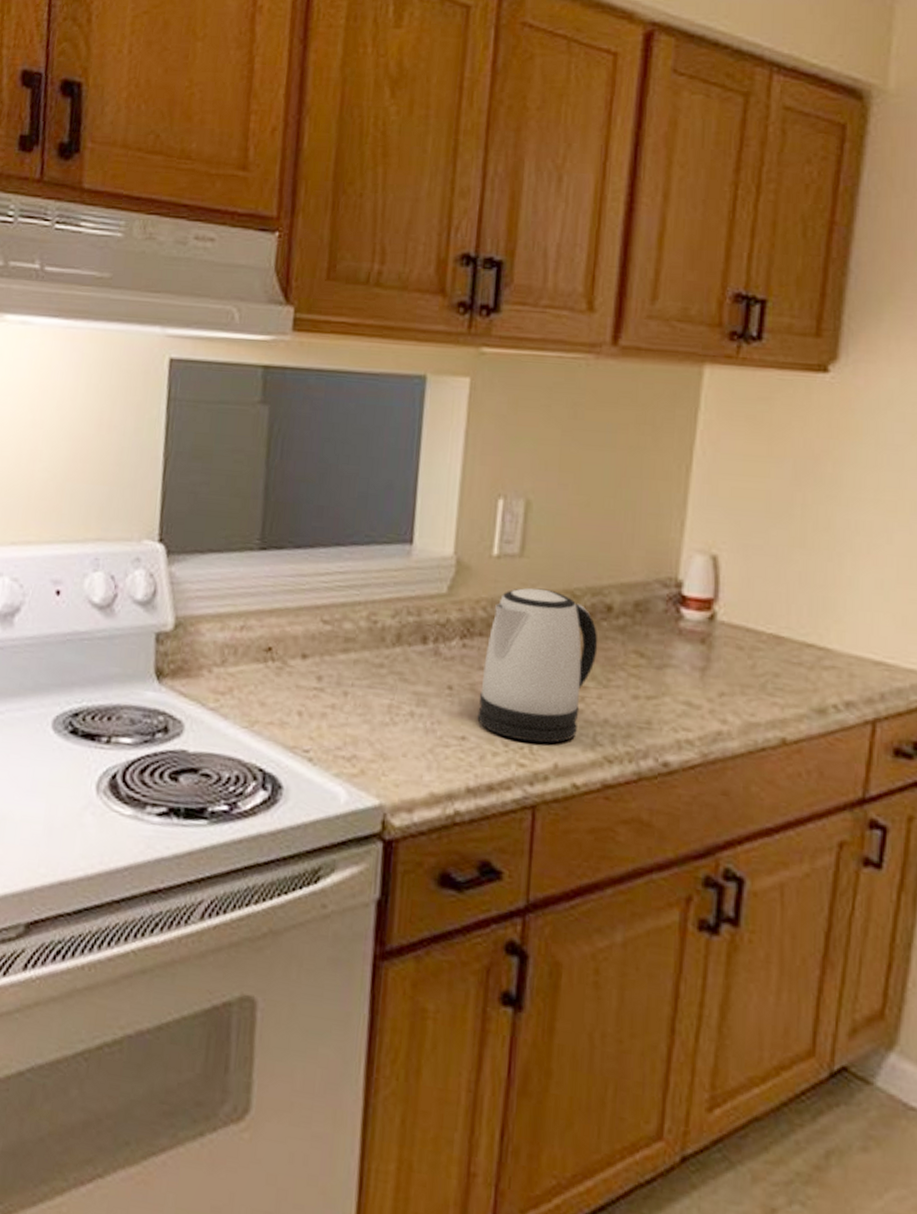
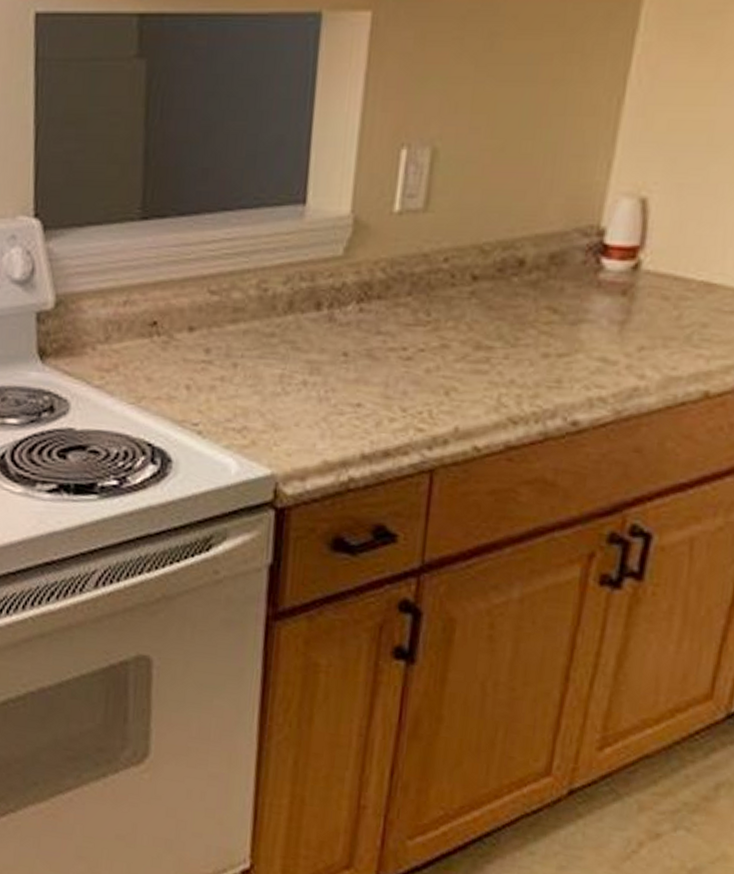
kettle: present [477,588,598,743] -> none [374,245,508,407]

